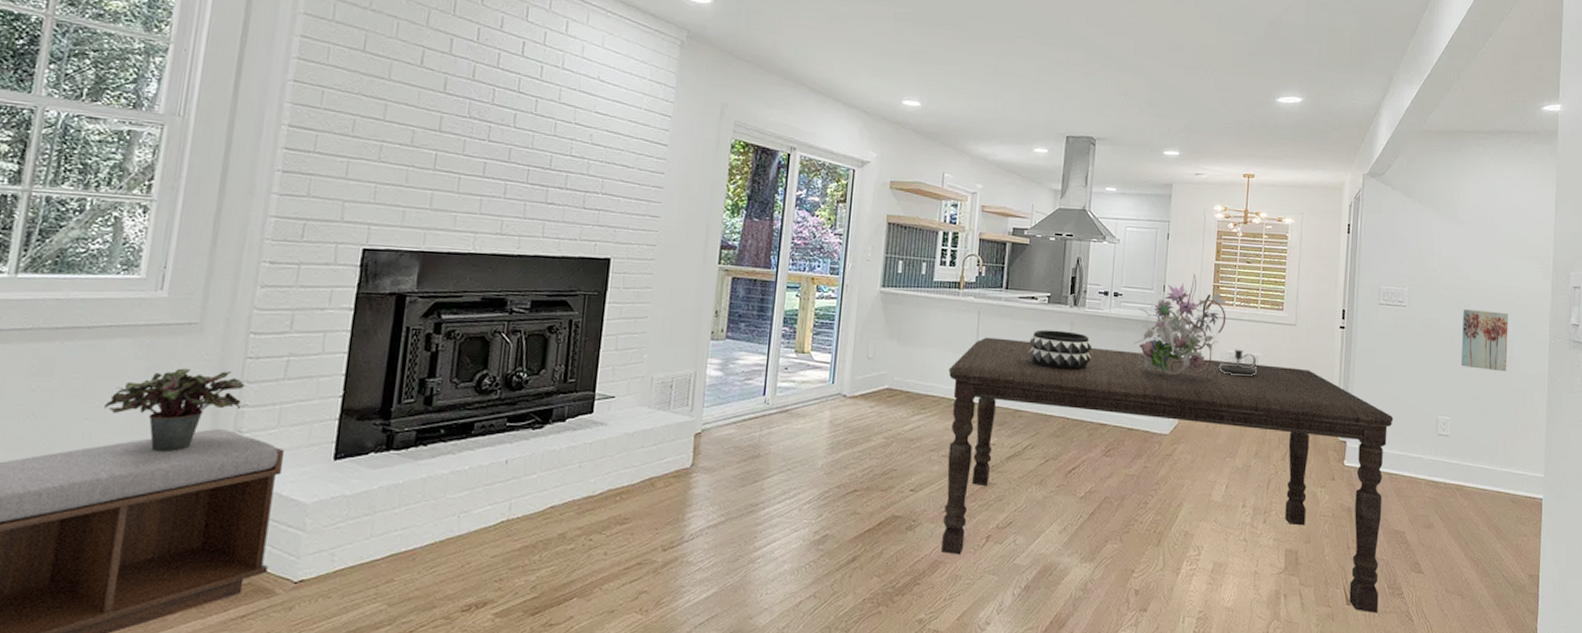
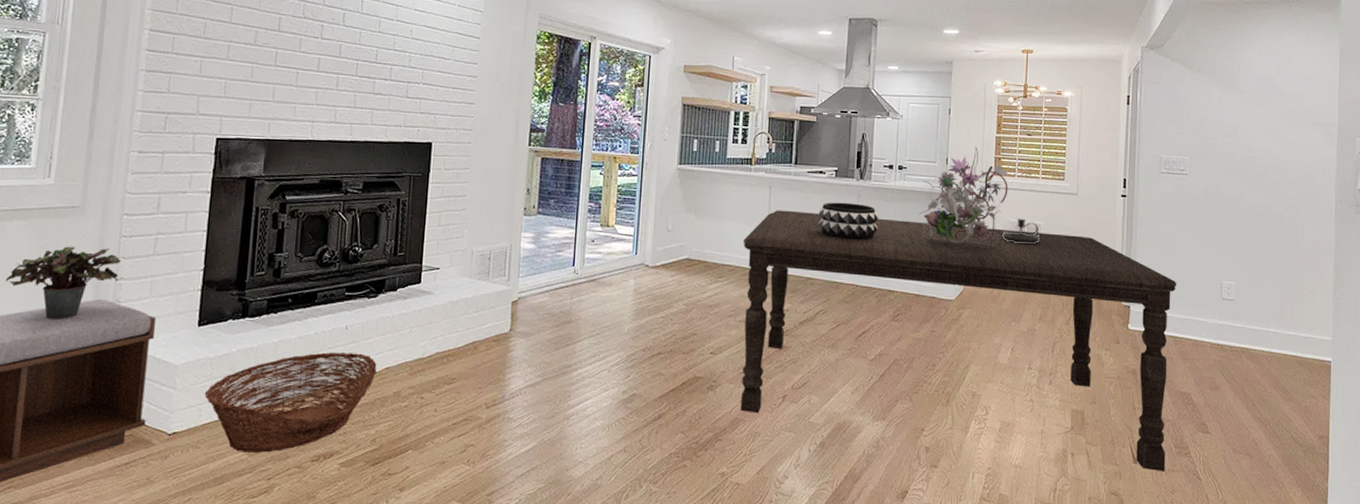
basket: none [338,489,540,602] -> present [204,352,377,453]
wall art: present [1460,309,1509,372] -> none [1244,177,1293,237]

